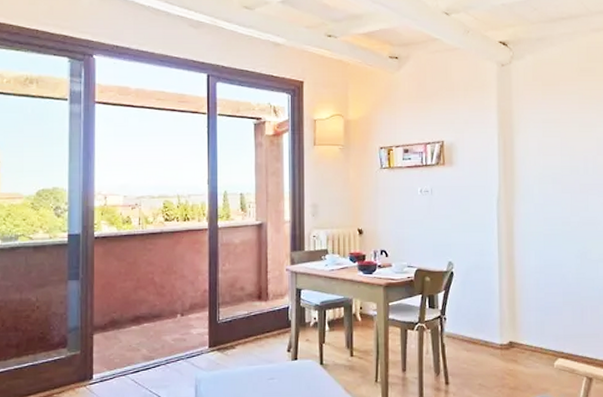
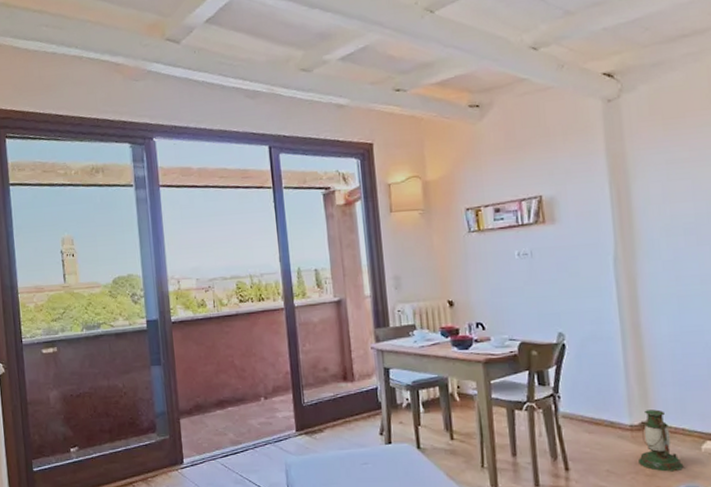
lantern: none [505,331,540,385] -> present [639,409,684,472]

